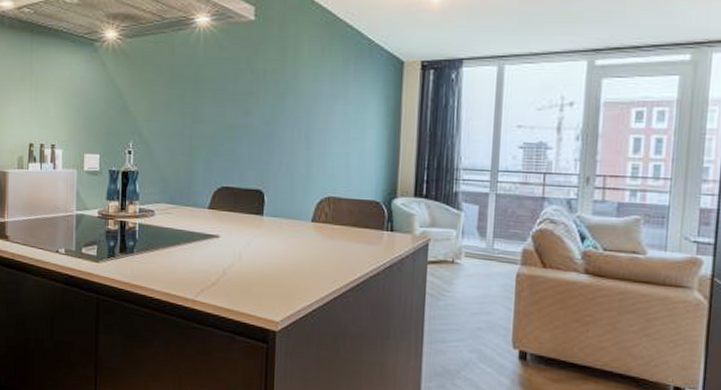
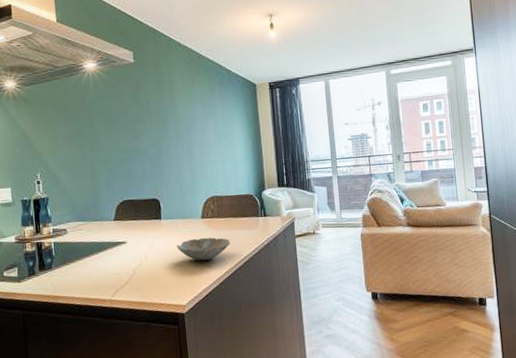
bowl: none [277,244,343,274] -> present [176,237,230,261]

